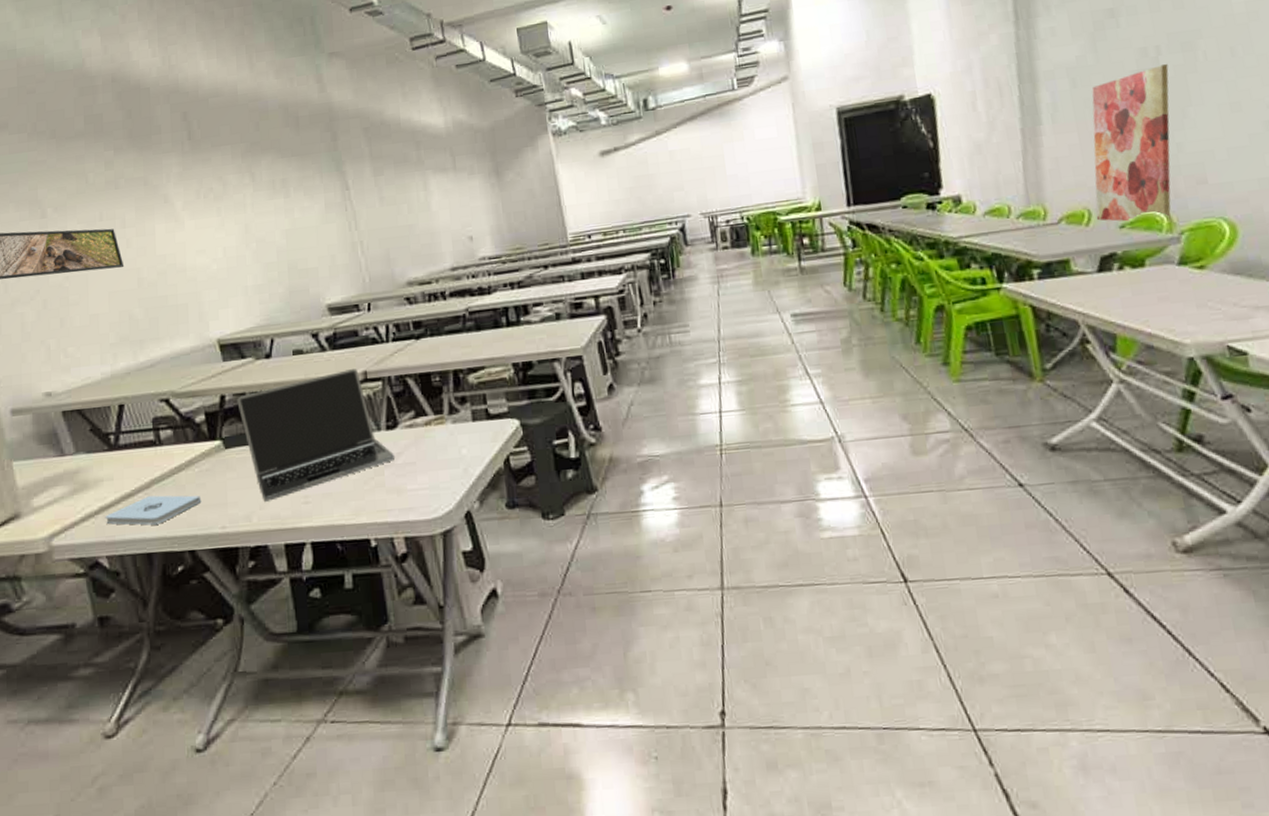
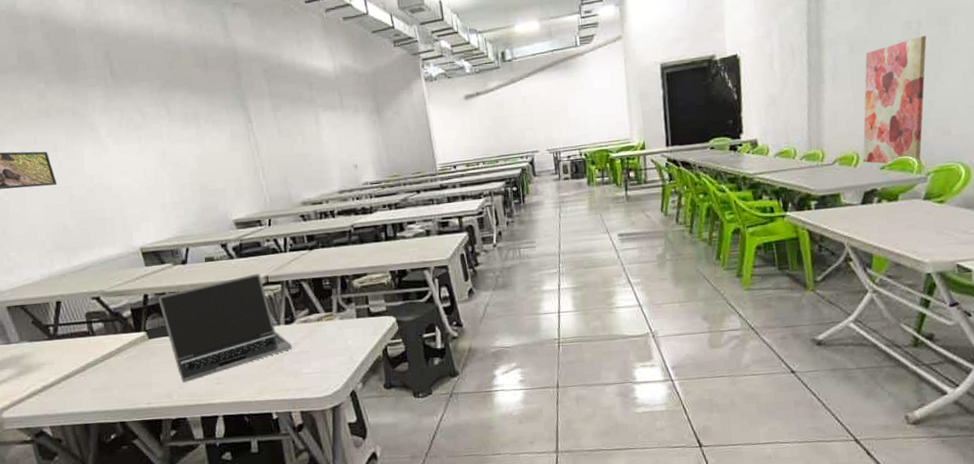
notepad: present [105,495,202,525] -> none [47,377,130,401]

